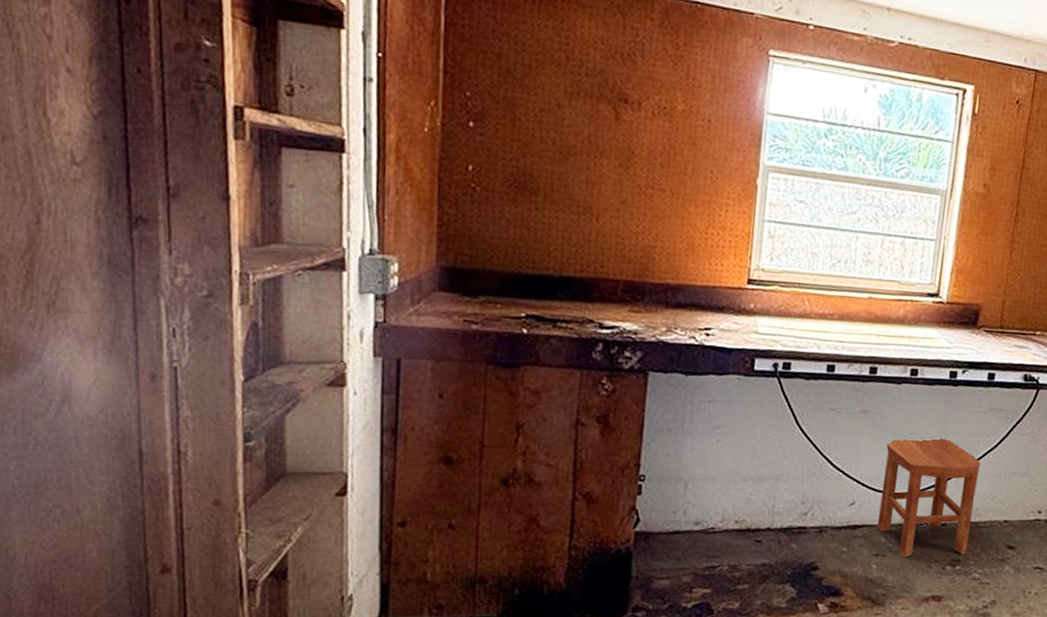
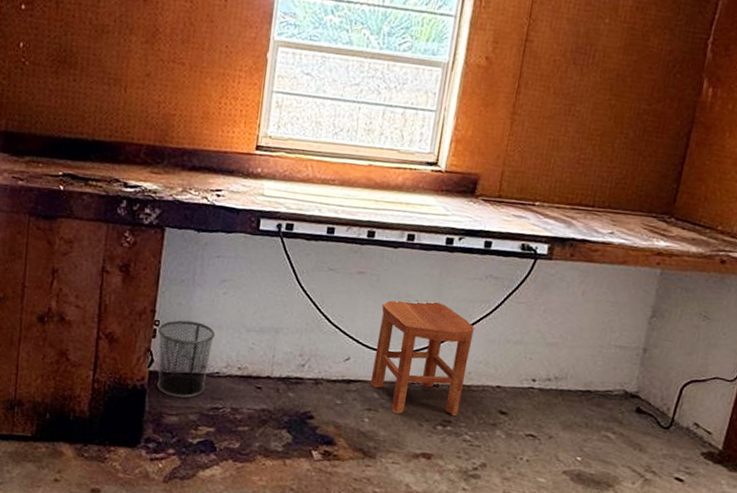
waste bin: none [643,473,709,559] -> present [156,320,216,399]

